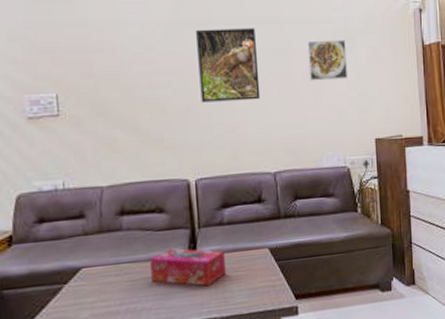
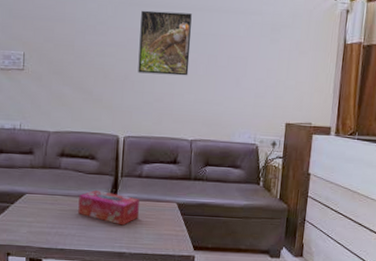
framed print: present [307,39,347,81] -> none [233,29,272,67]

